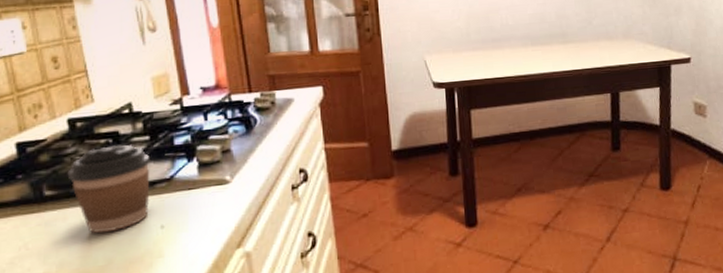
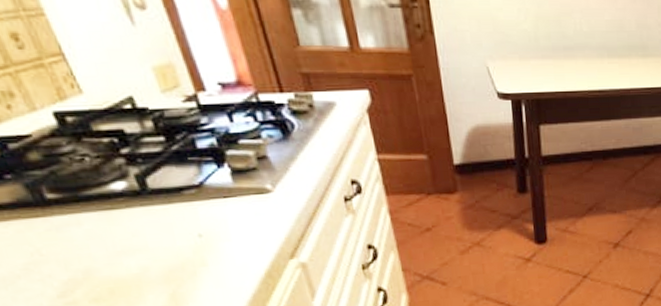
coffee cup: present [67,144,150,234] -> none [69,145,181,241]

